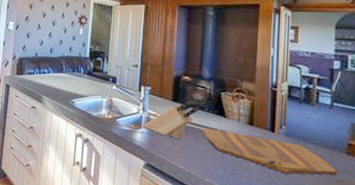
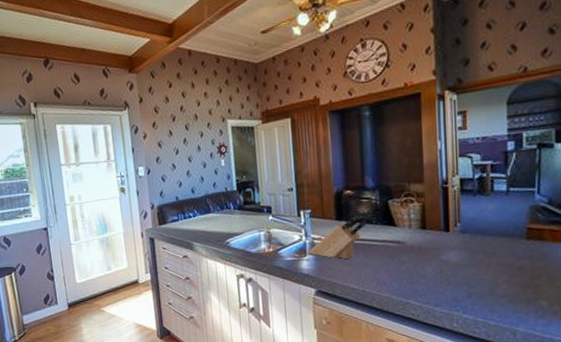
cutting board: present [203,127,337,175] -> none [373,239,518,272]

